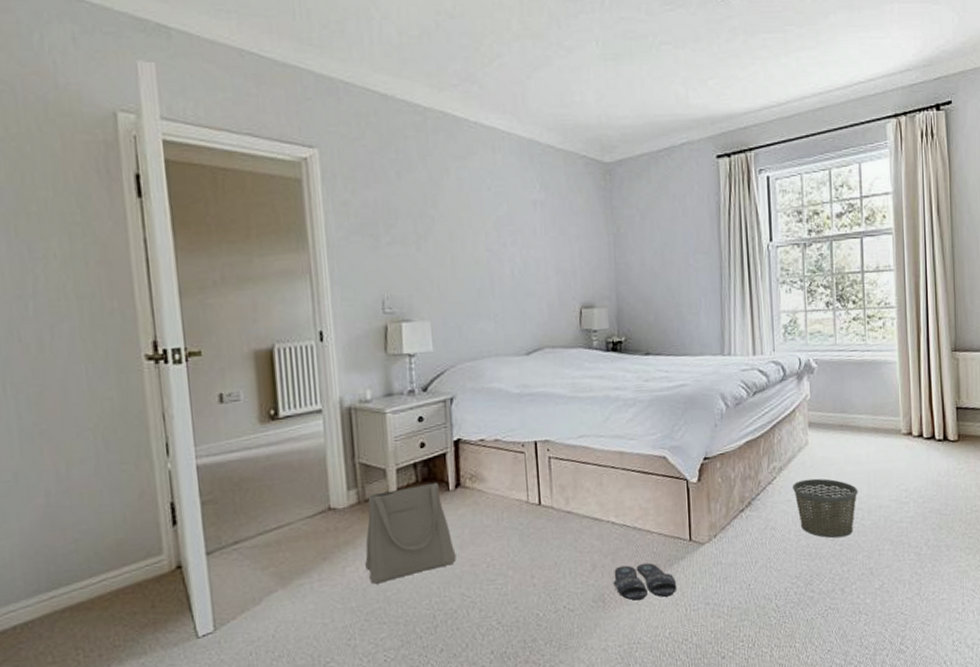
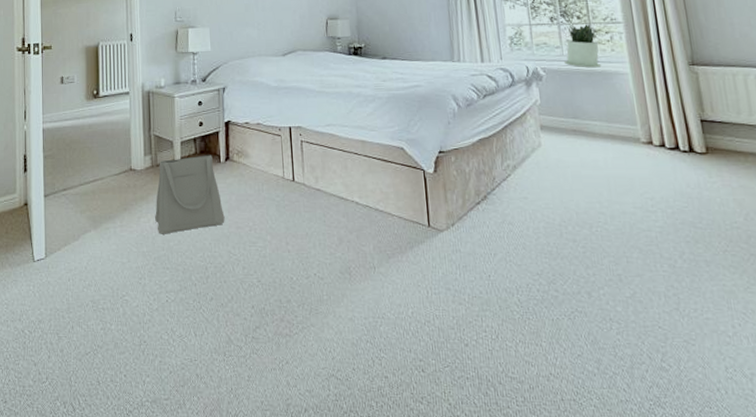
slippers: present [613,562,676,601] -> none [358,243,417,277]
basket: present [792,478,858,538] -> none [527,179,599,240]
planter: none [836,309,872,358] -> present [563,24,602,68]

